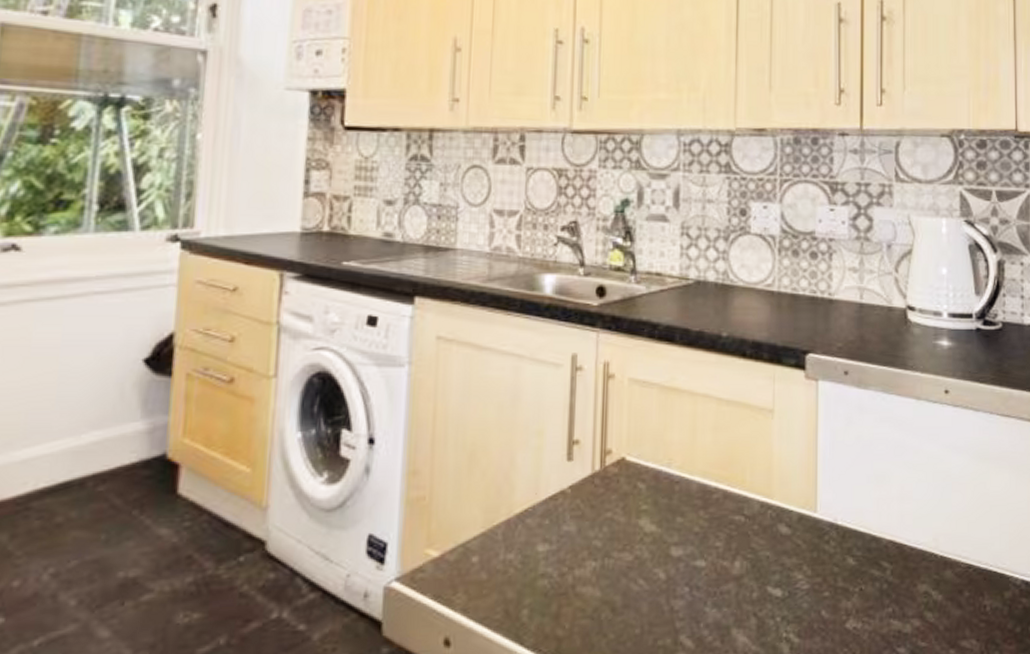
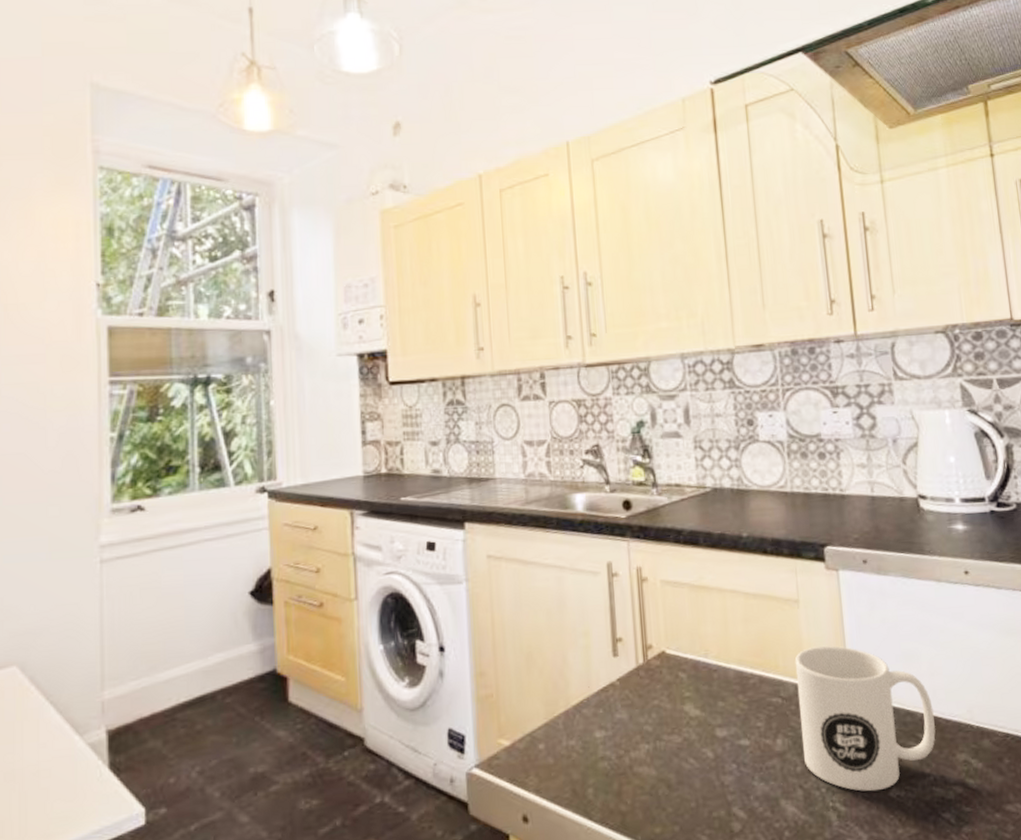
mug: none [761,462,899,622] -> present [794,646,936,792]

